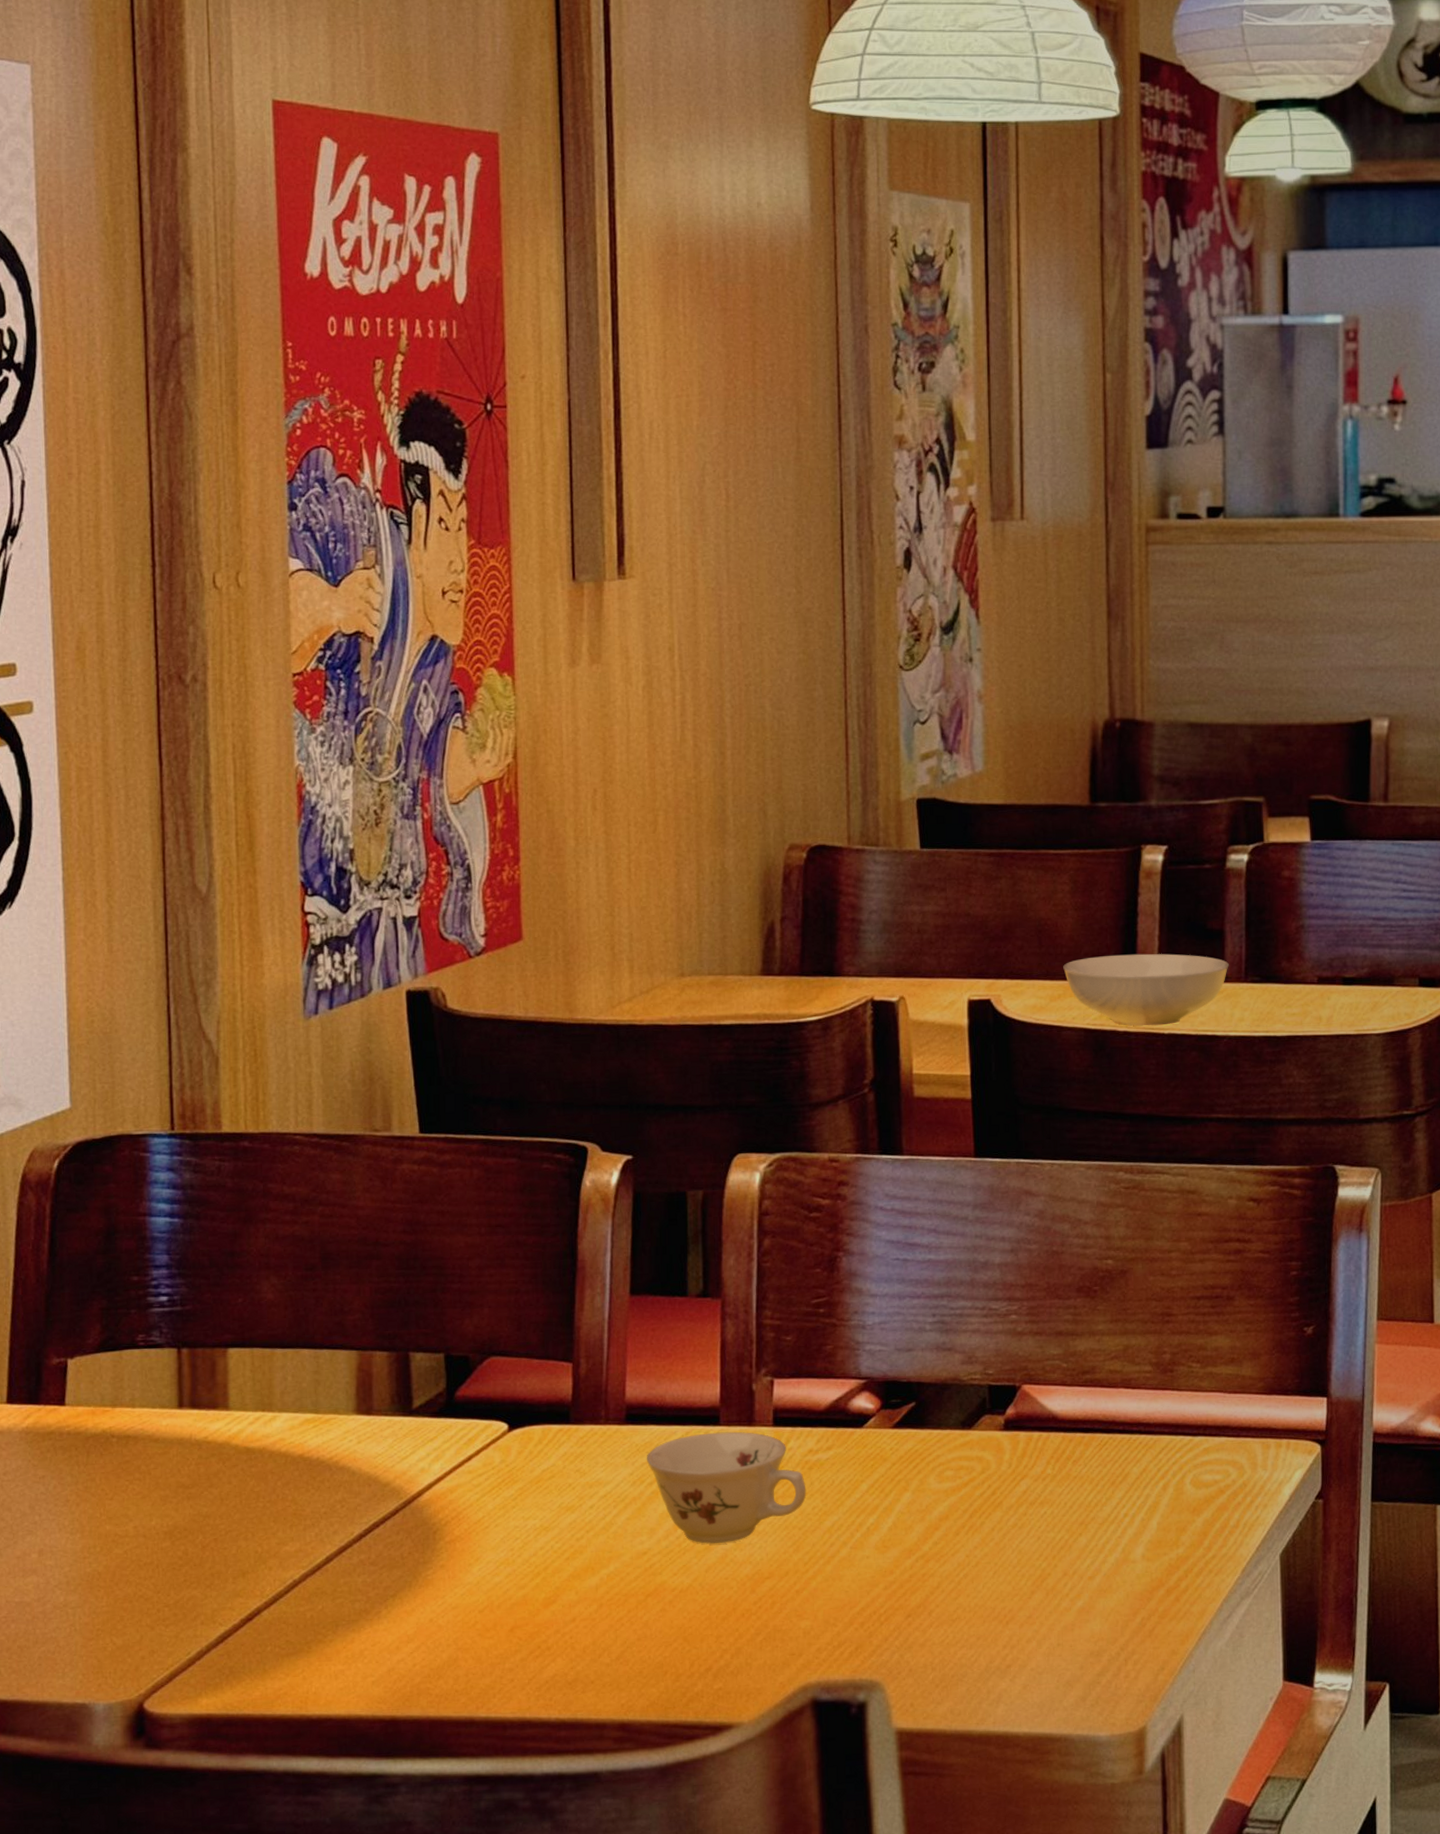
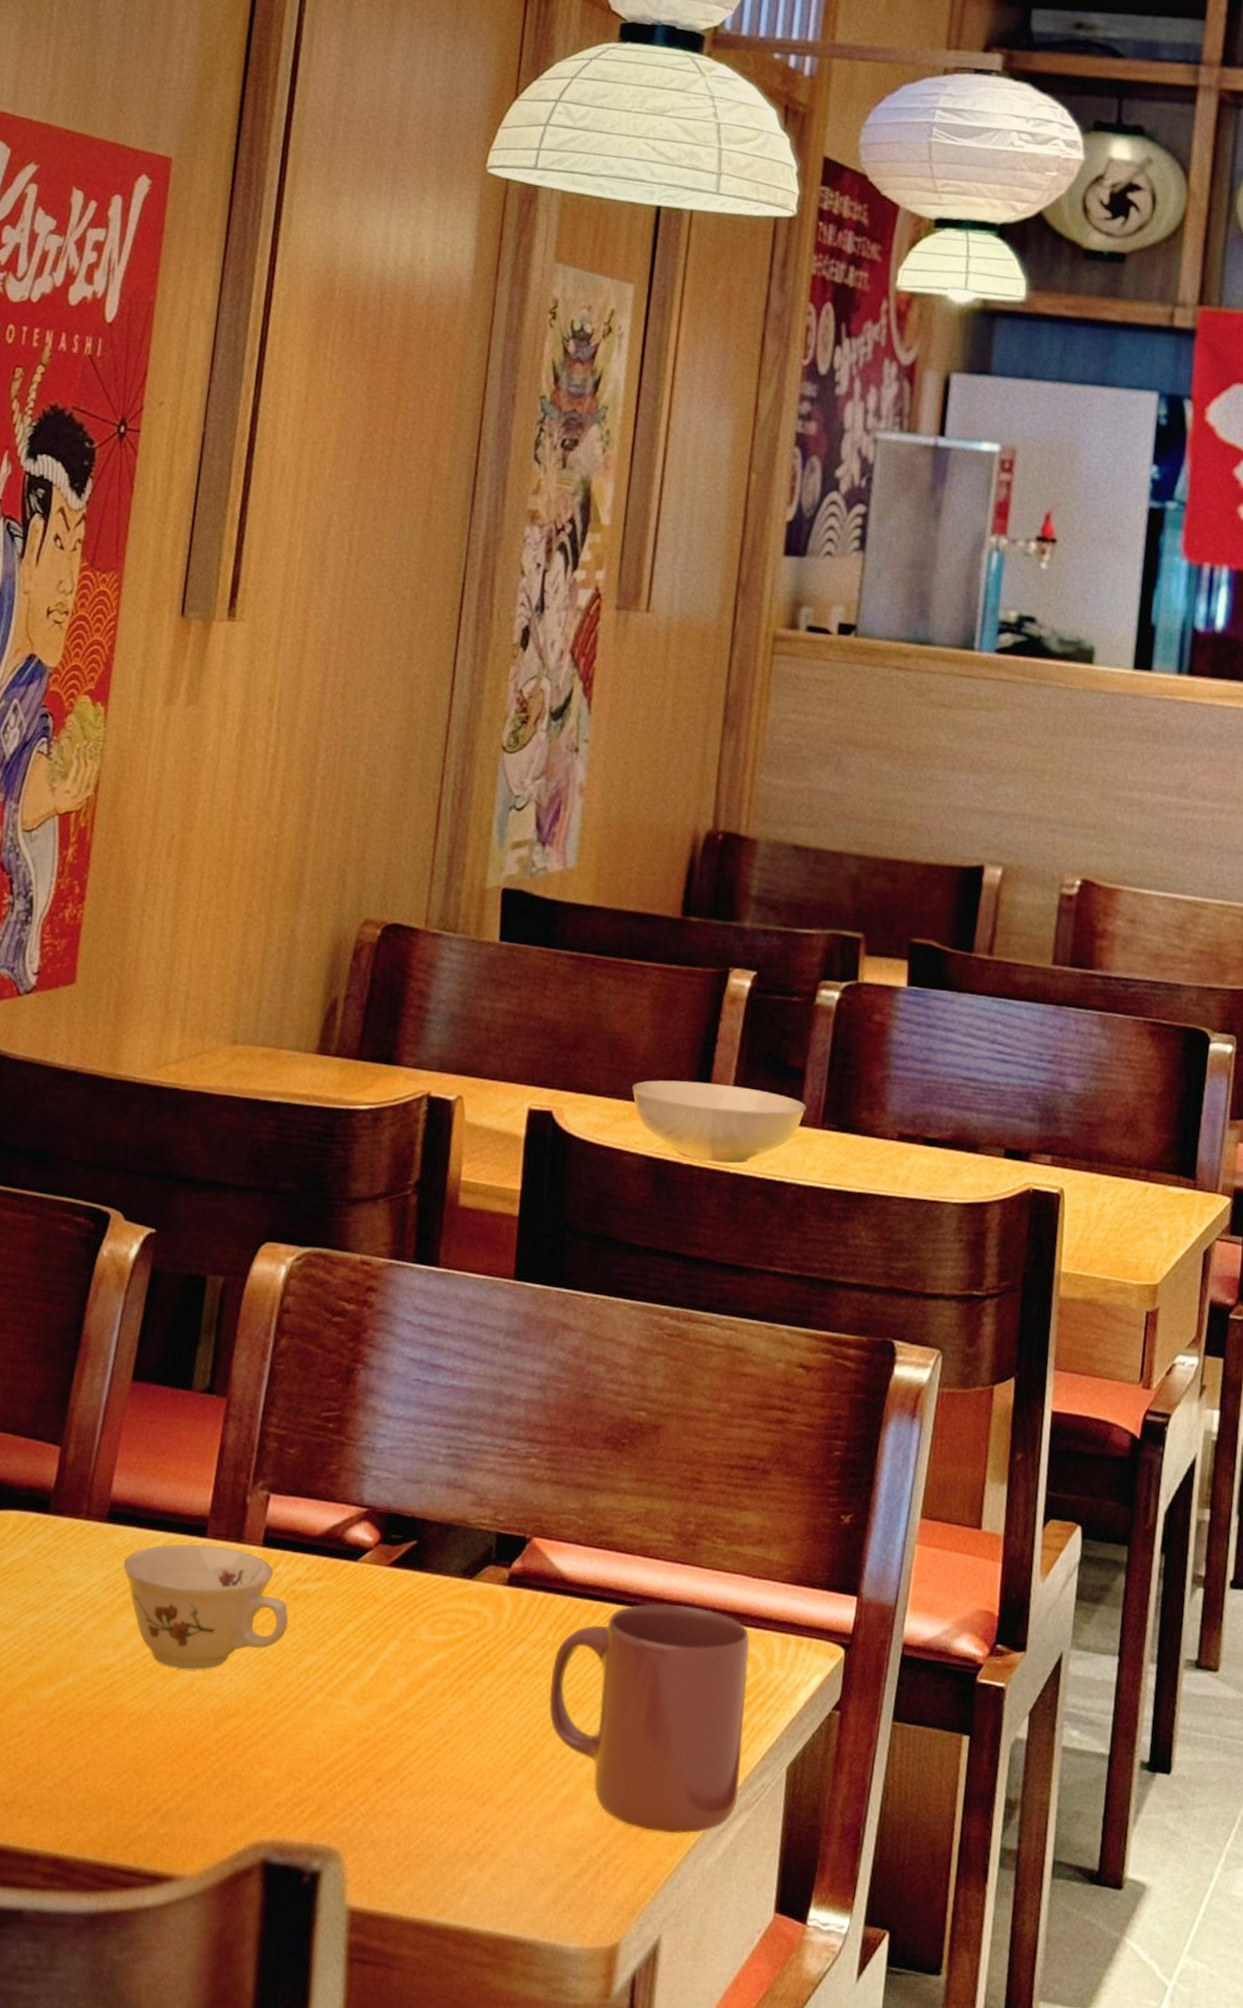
cup: none [1054,1426,1239,1627] -> present [549,1603,750,1834]

